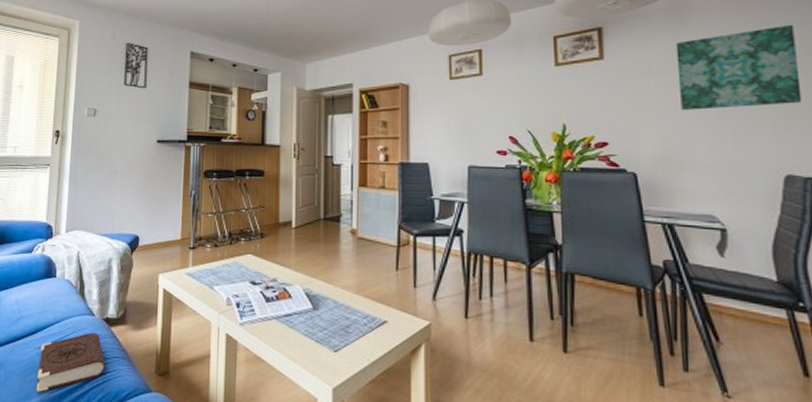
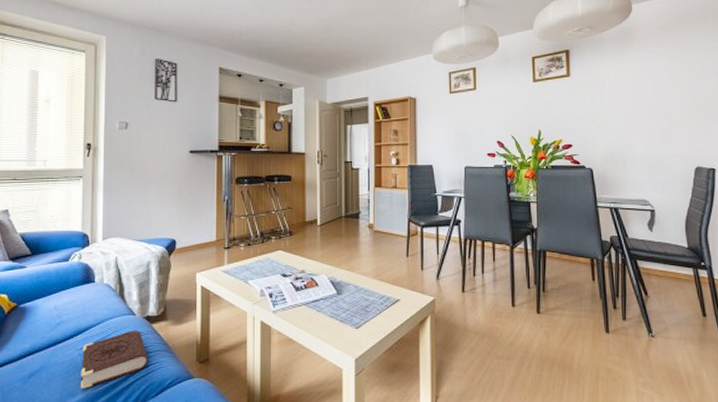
wall art: present [676,24,802,111] -> none [623,49,709,119]

